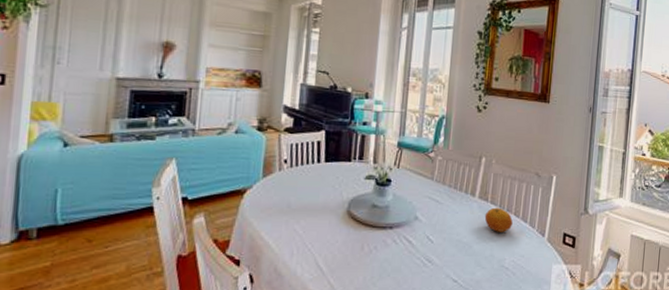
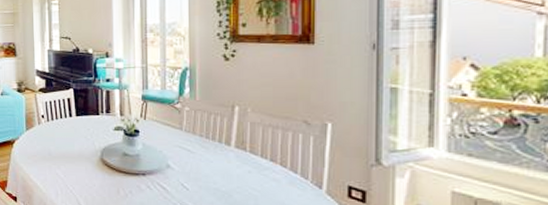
fruit: present [484,207,513,232] -> none [244,157,279,183]

